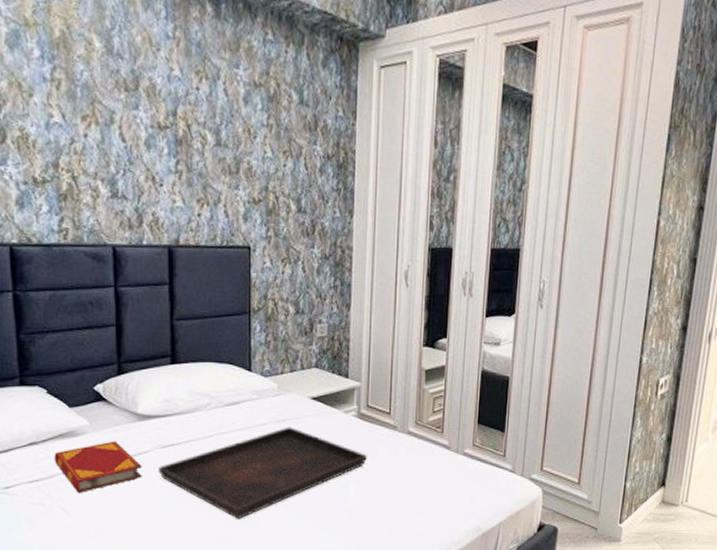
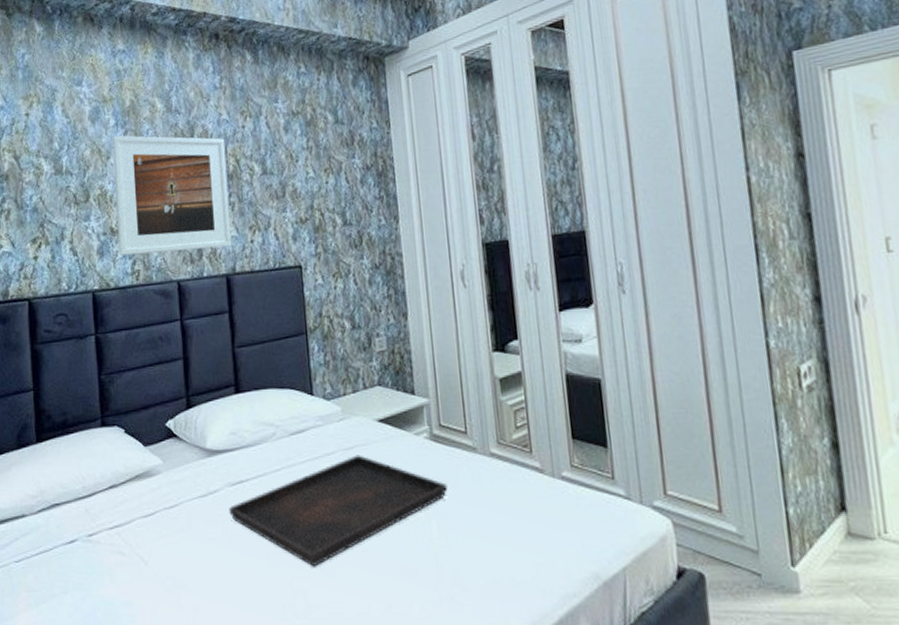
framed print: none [36,70,177,218] -> present [112,135,232,255]
hardback book: present [54,441,142,493] -> none [132,480,214,539]

